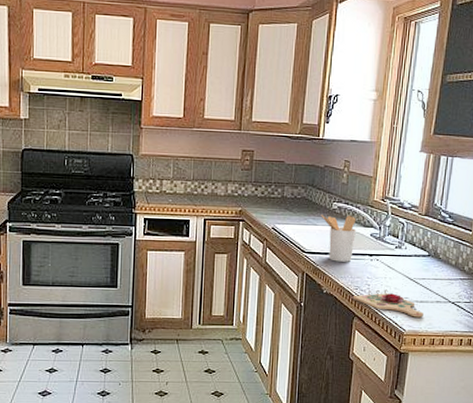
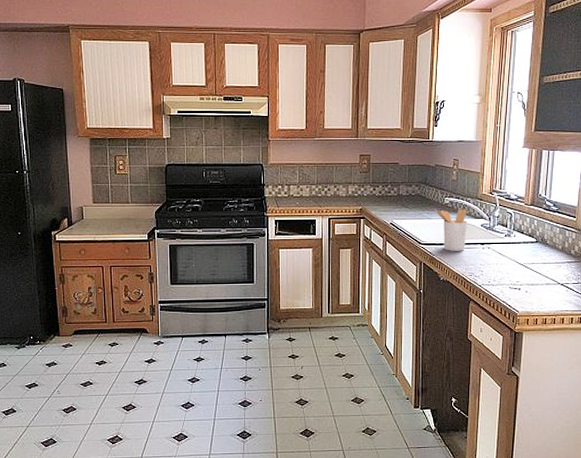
cutting board: present [352,289,424,318] -> none [468,275,535,299]

